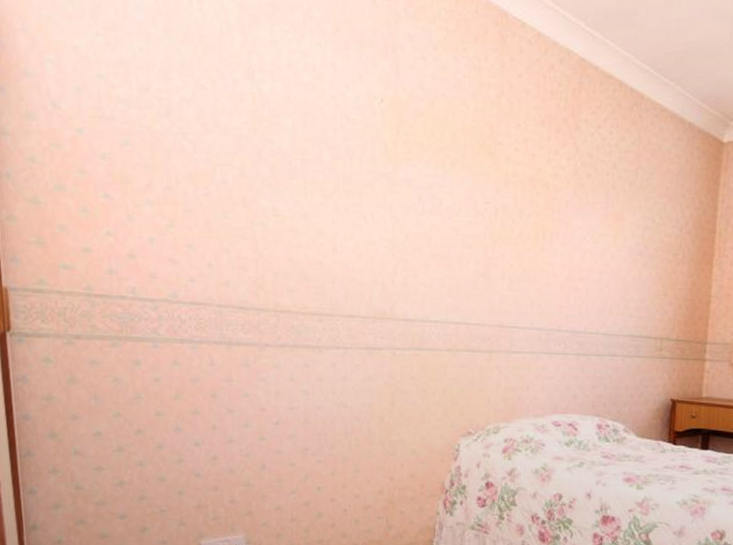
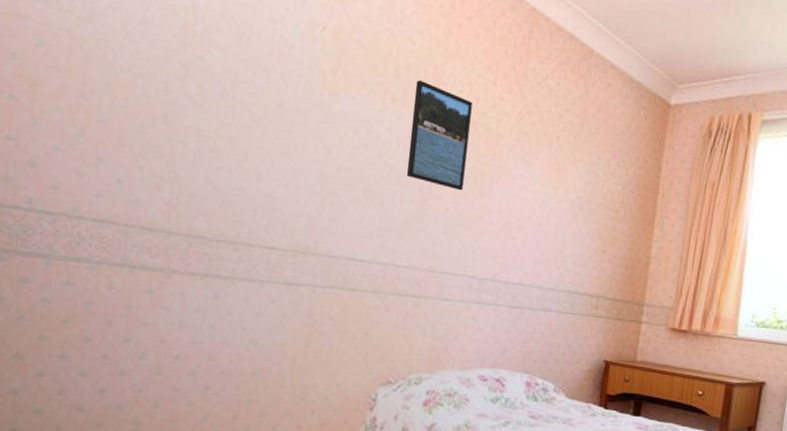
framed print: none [470,142,528,247] -> present [406,80,472,191]

